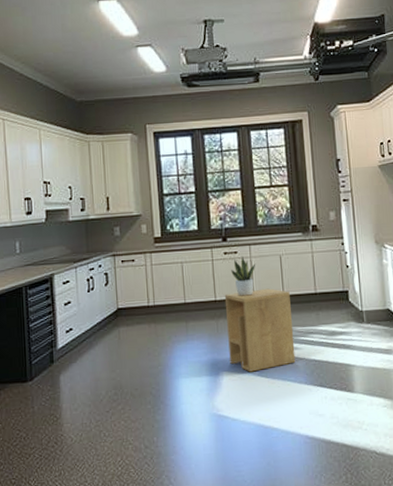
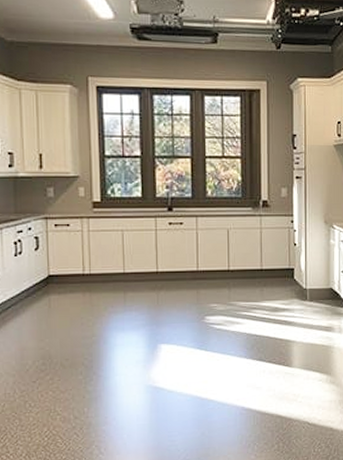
side table: present [224,288,296,372] -> none [167,262,237,345]
potted plant: present [231,256,256,296] -> none [175,227,202,269]

